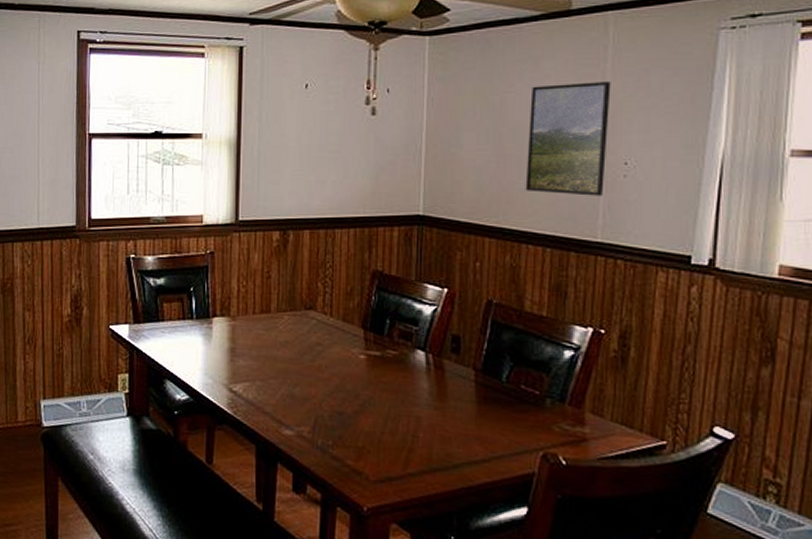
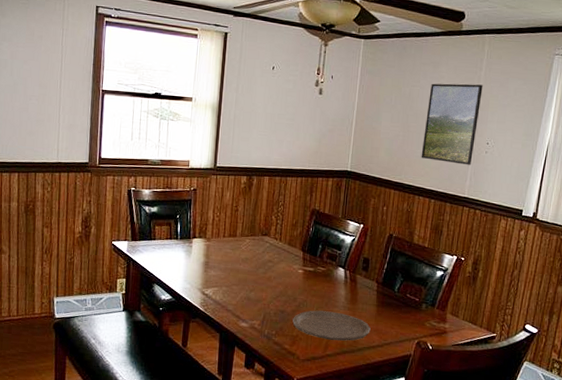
plate: none [356,410,470,454] -> present [292,310,371,341]

